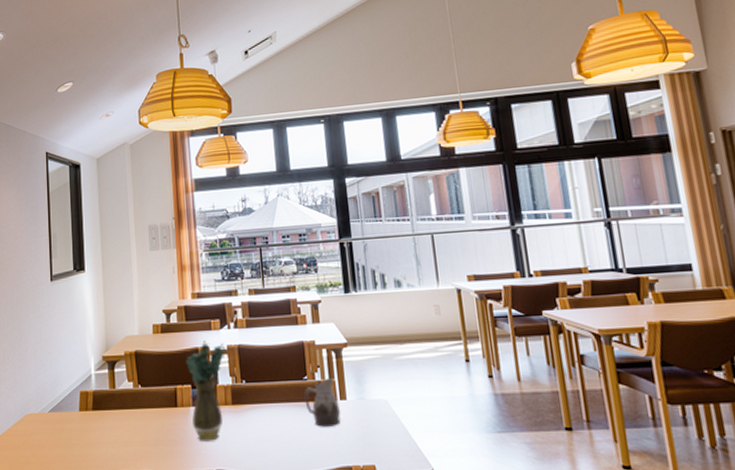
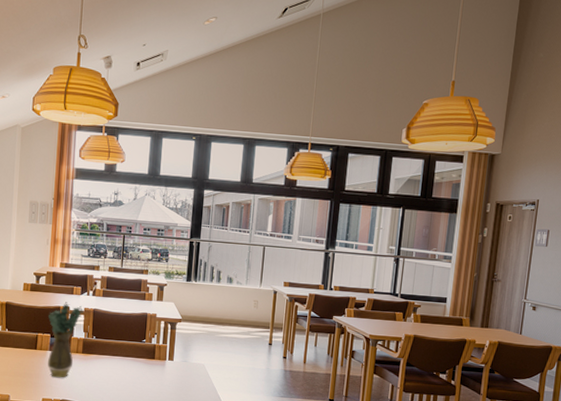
pitcher: present [304,377,341,427] -> none [140,343,168,379]

